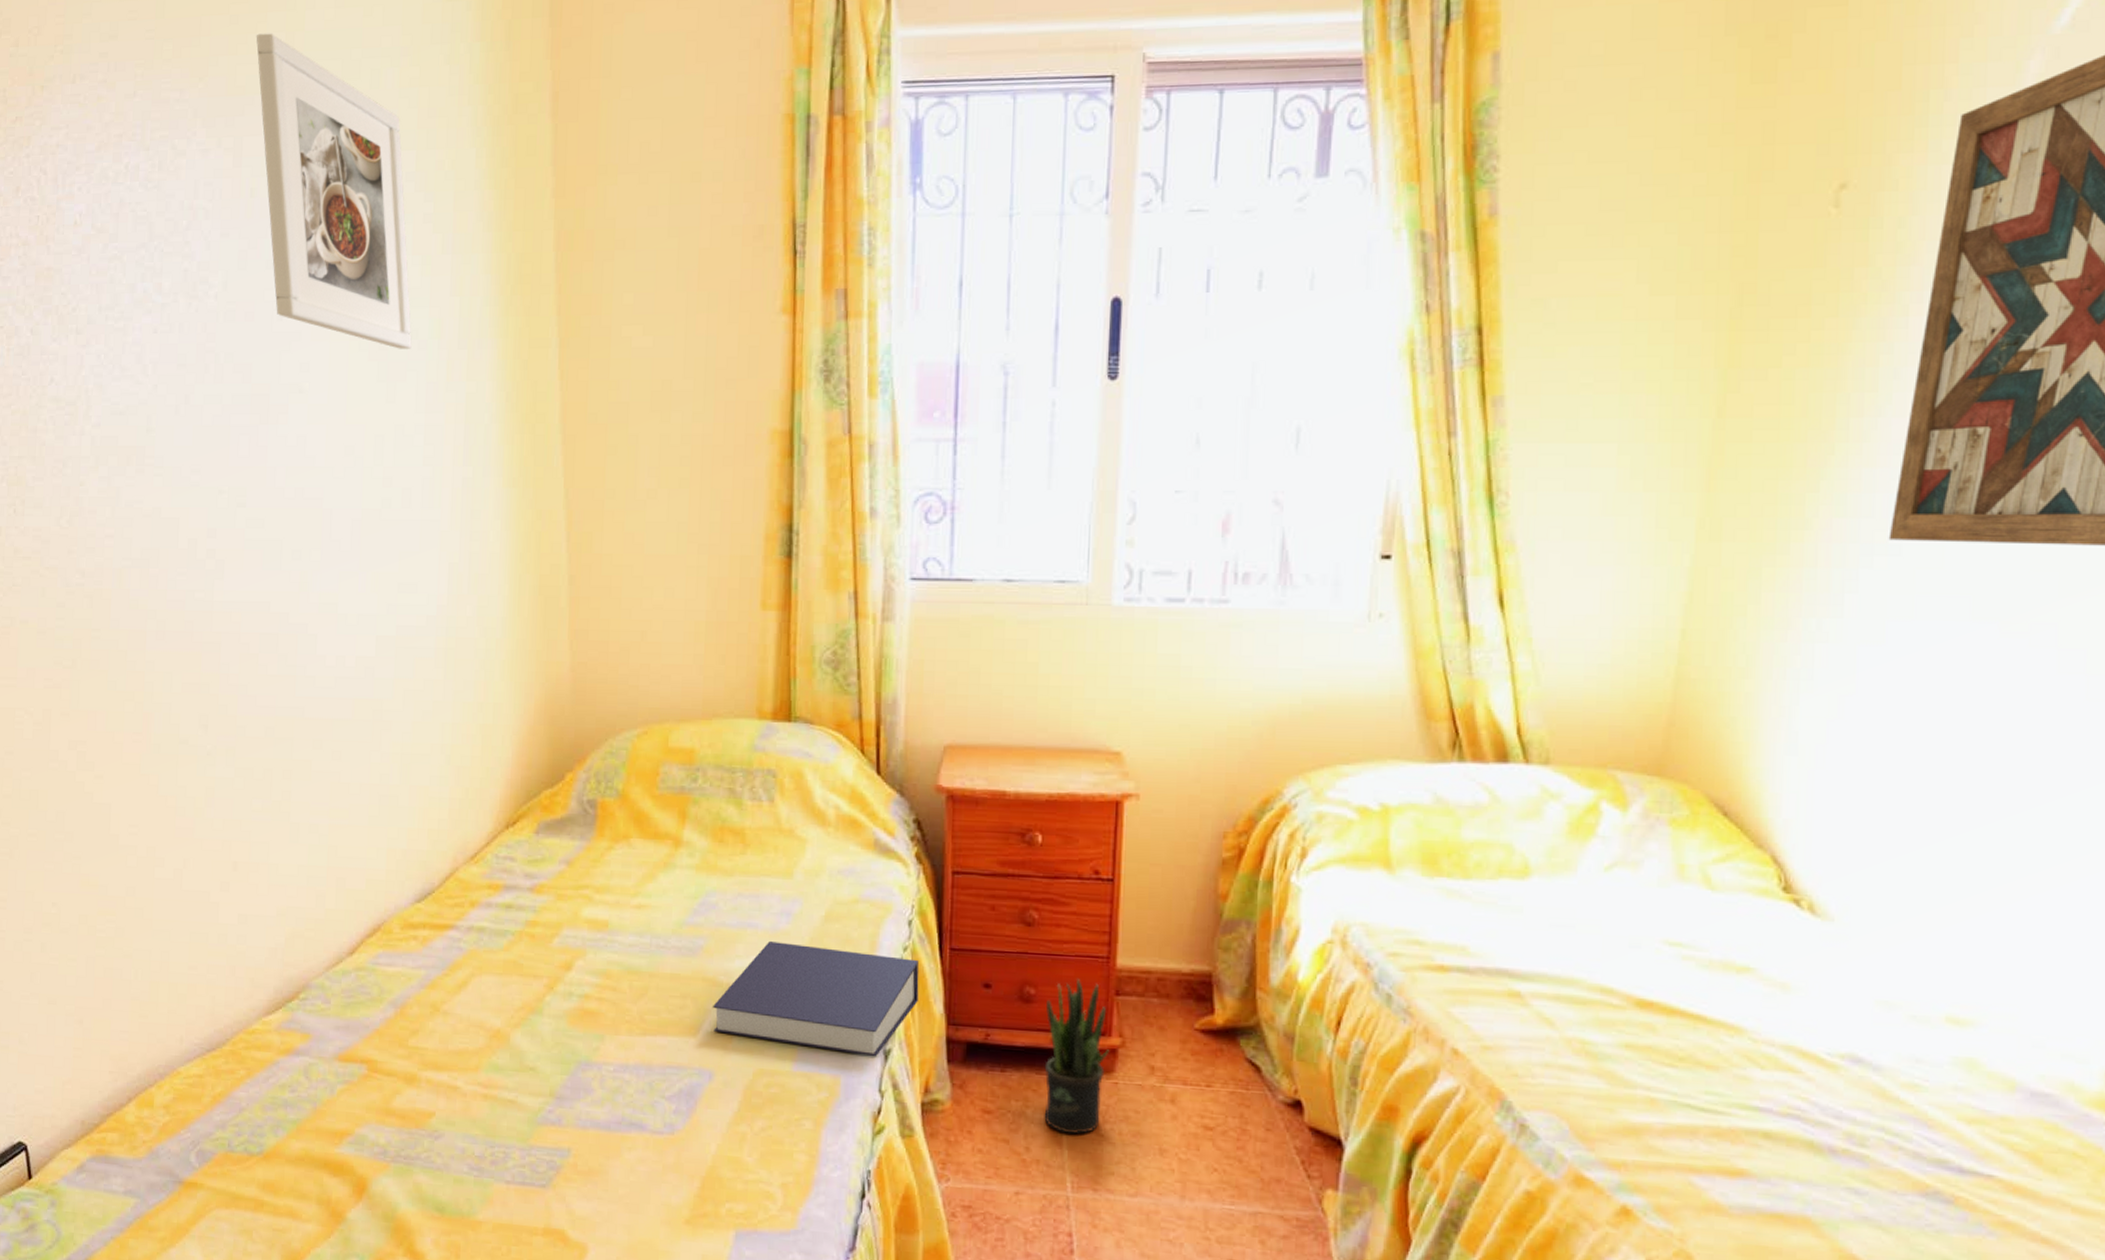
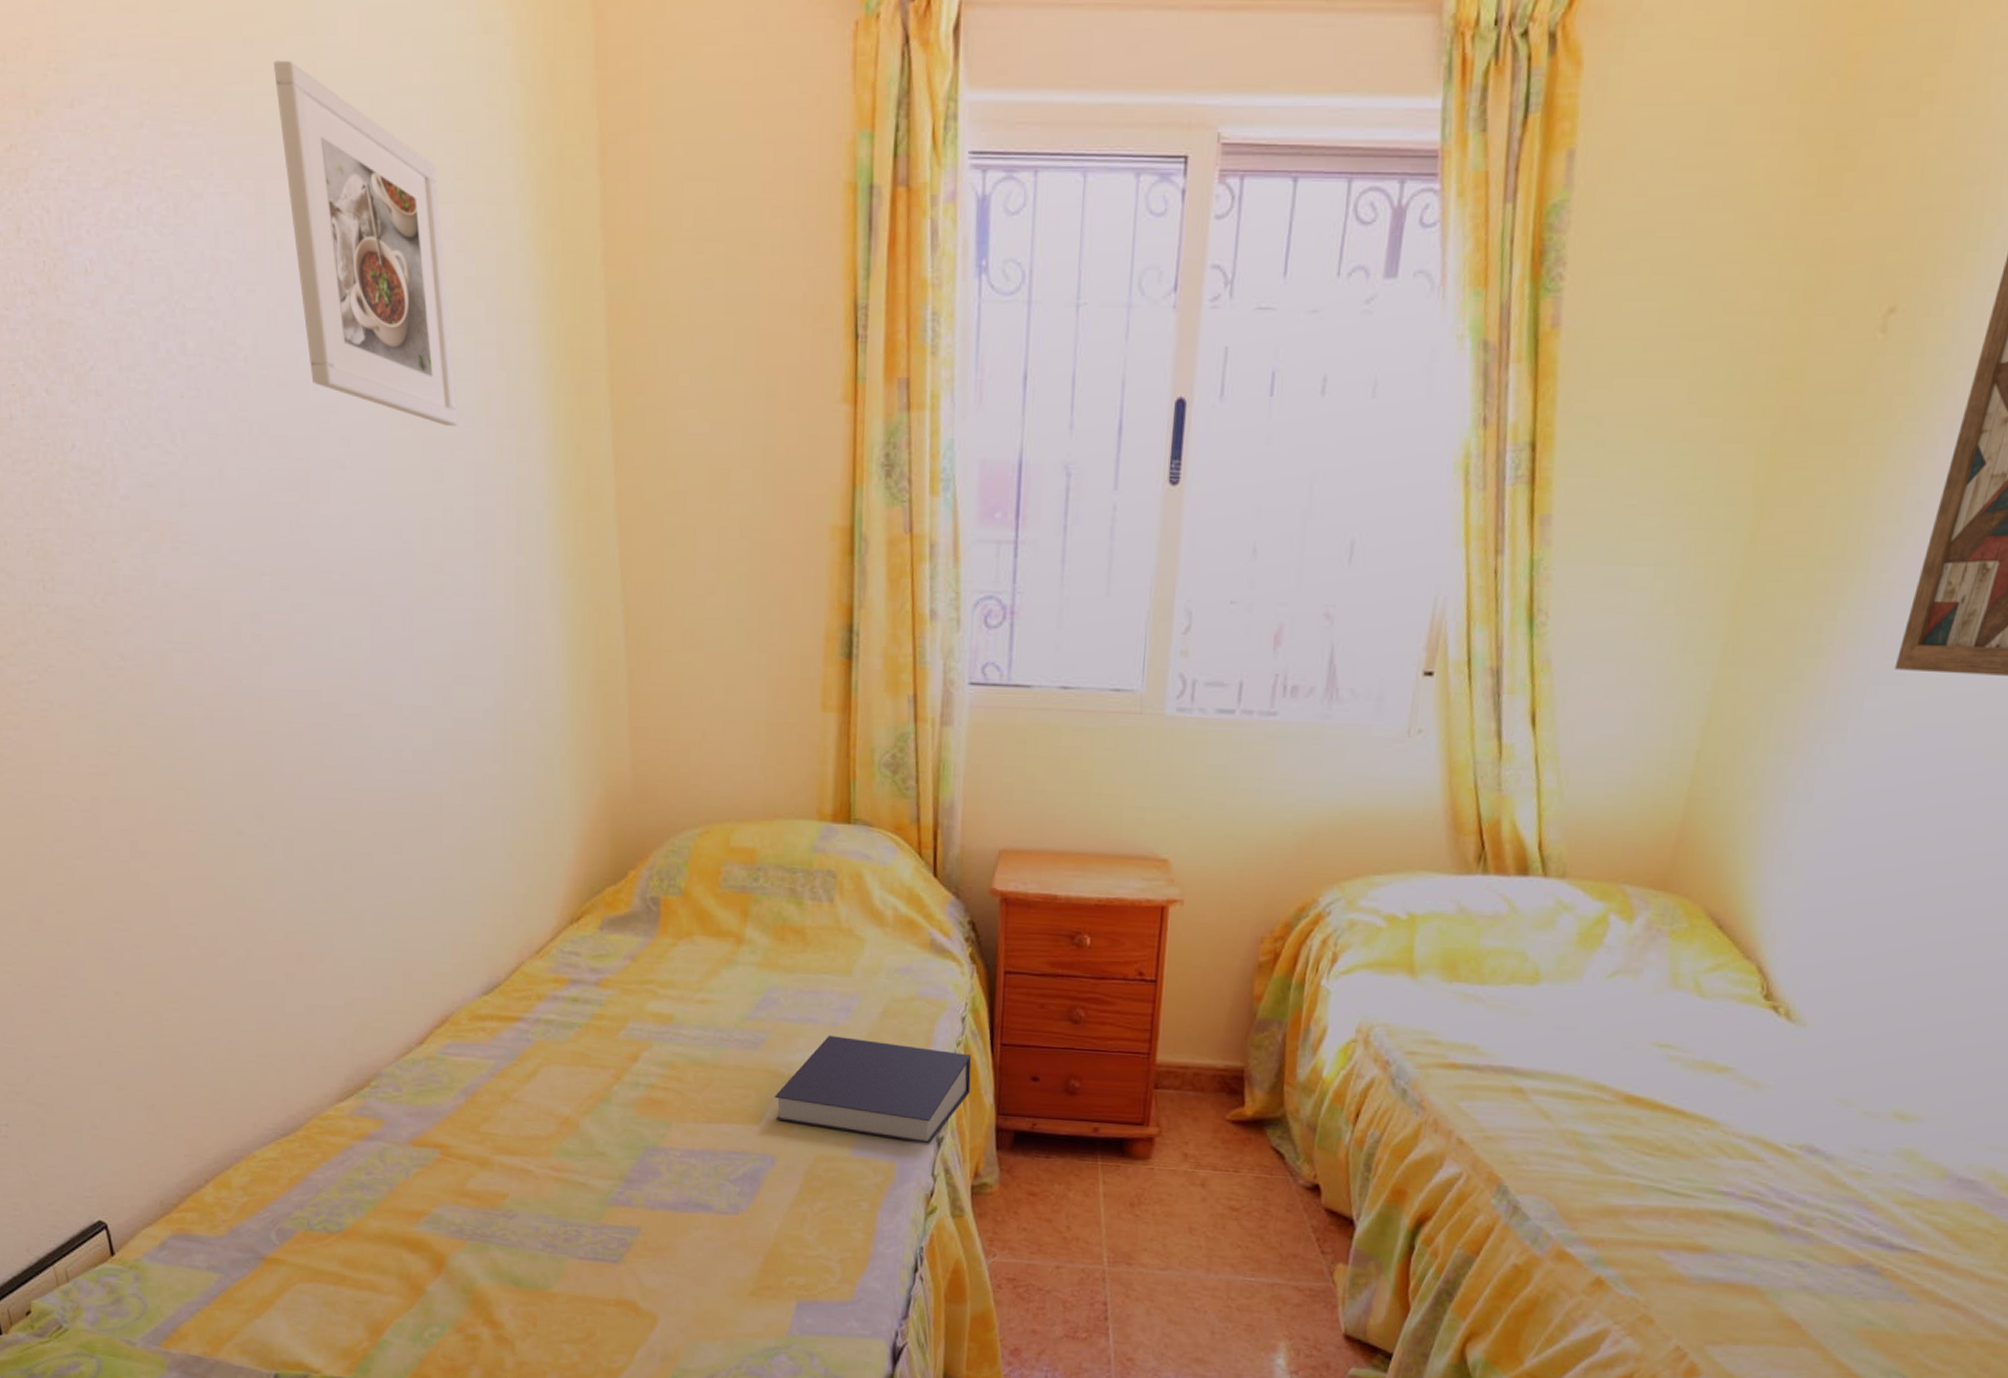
potted plant: present [1044,979,1110,1135] -> none [1084,1073,1147,1215]

